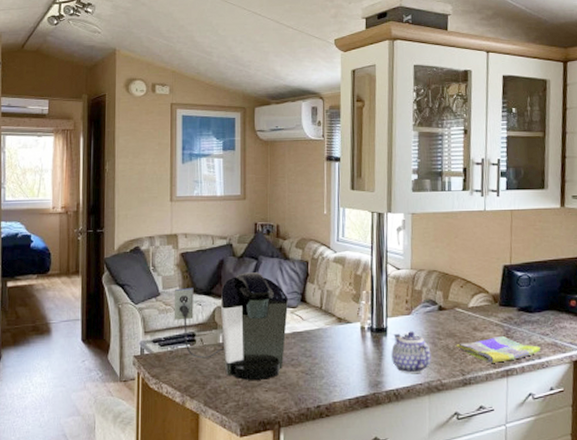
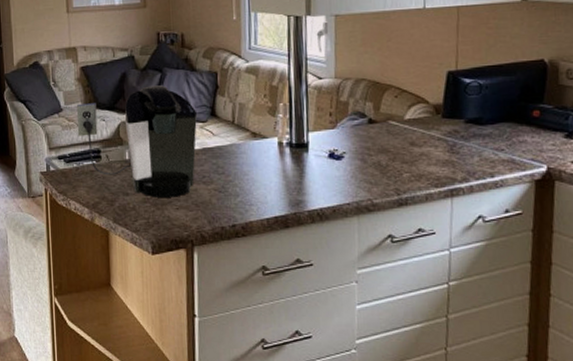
teapot: present [391,331,431,374] -> none [314,146,360,193]
dish towel: present [456,335,540,363] -> none [389,151,493,182]

